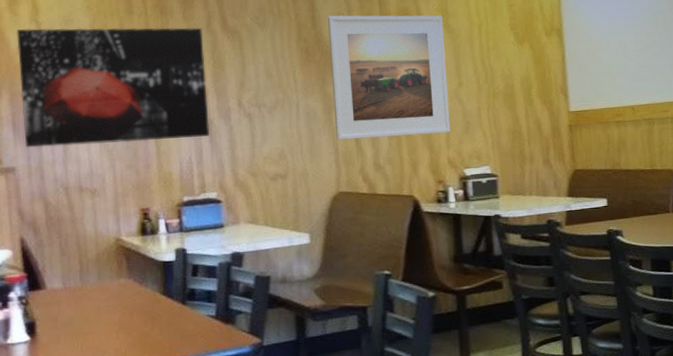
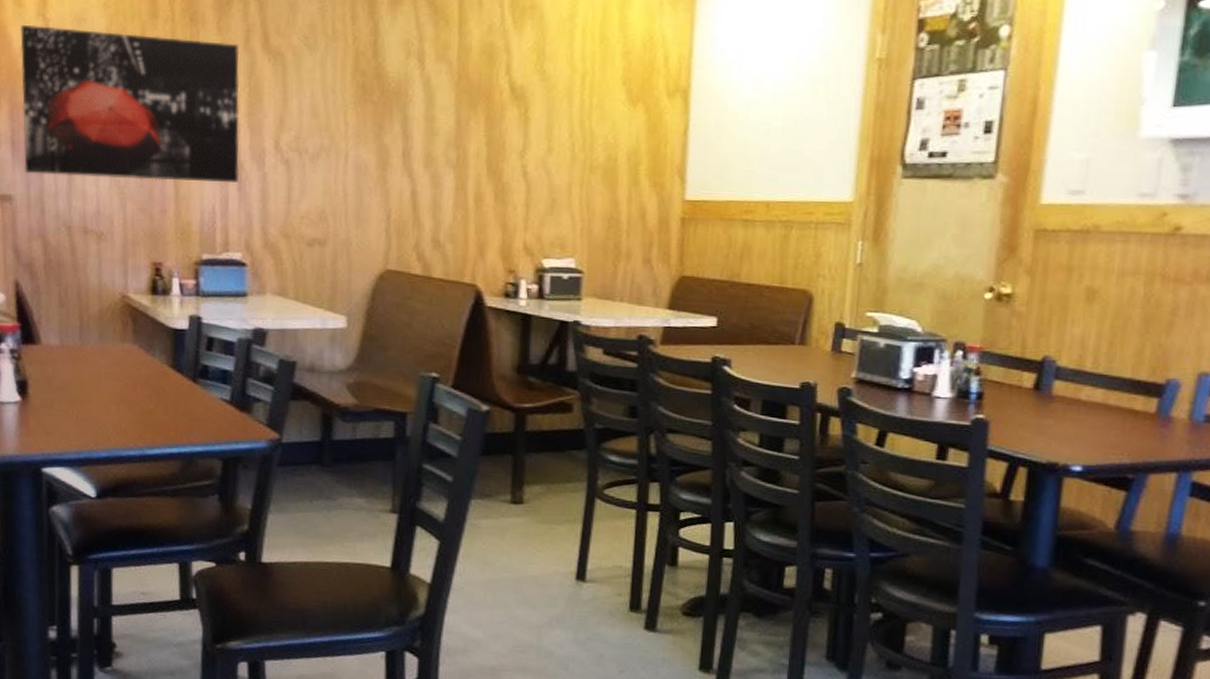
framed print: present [328,15,451,140] -> none [389,43,538,211]

